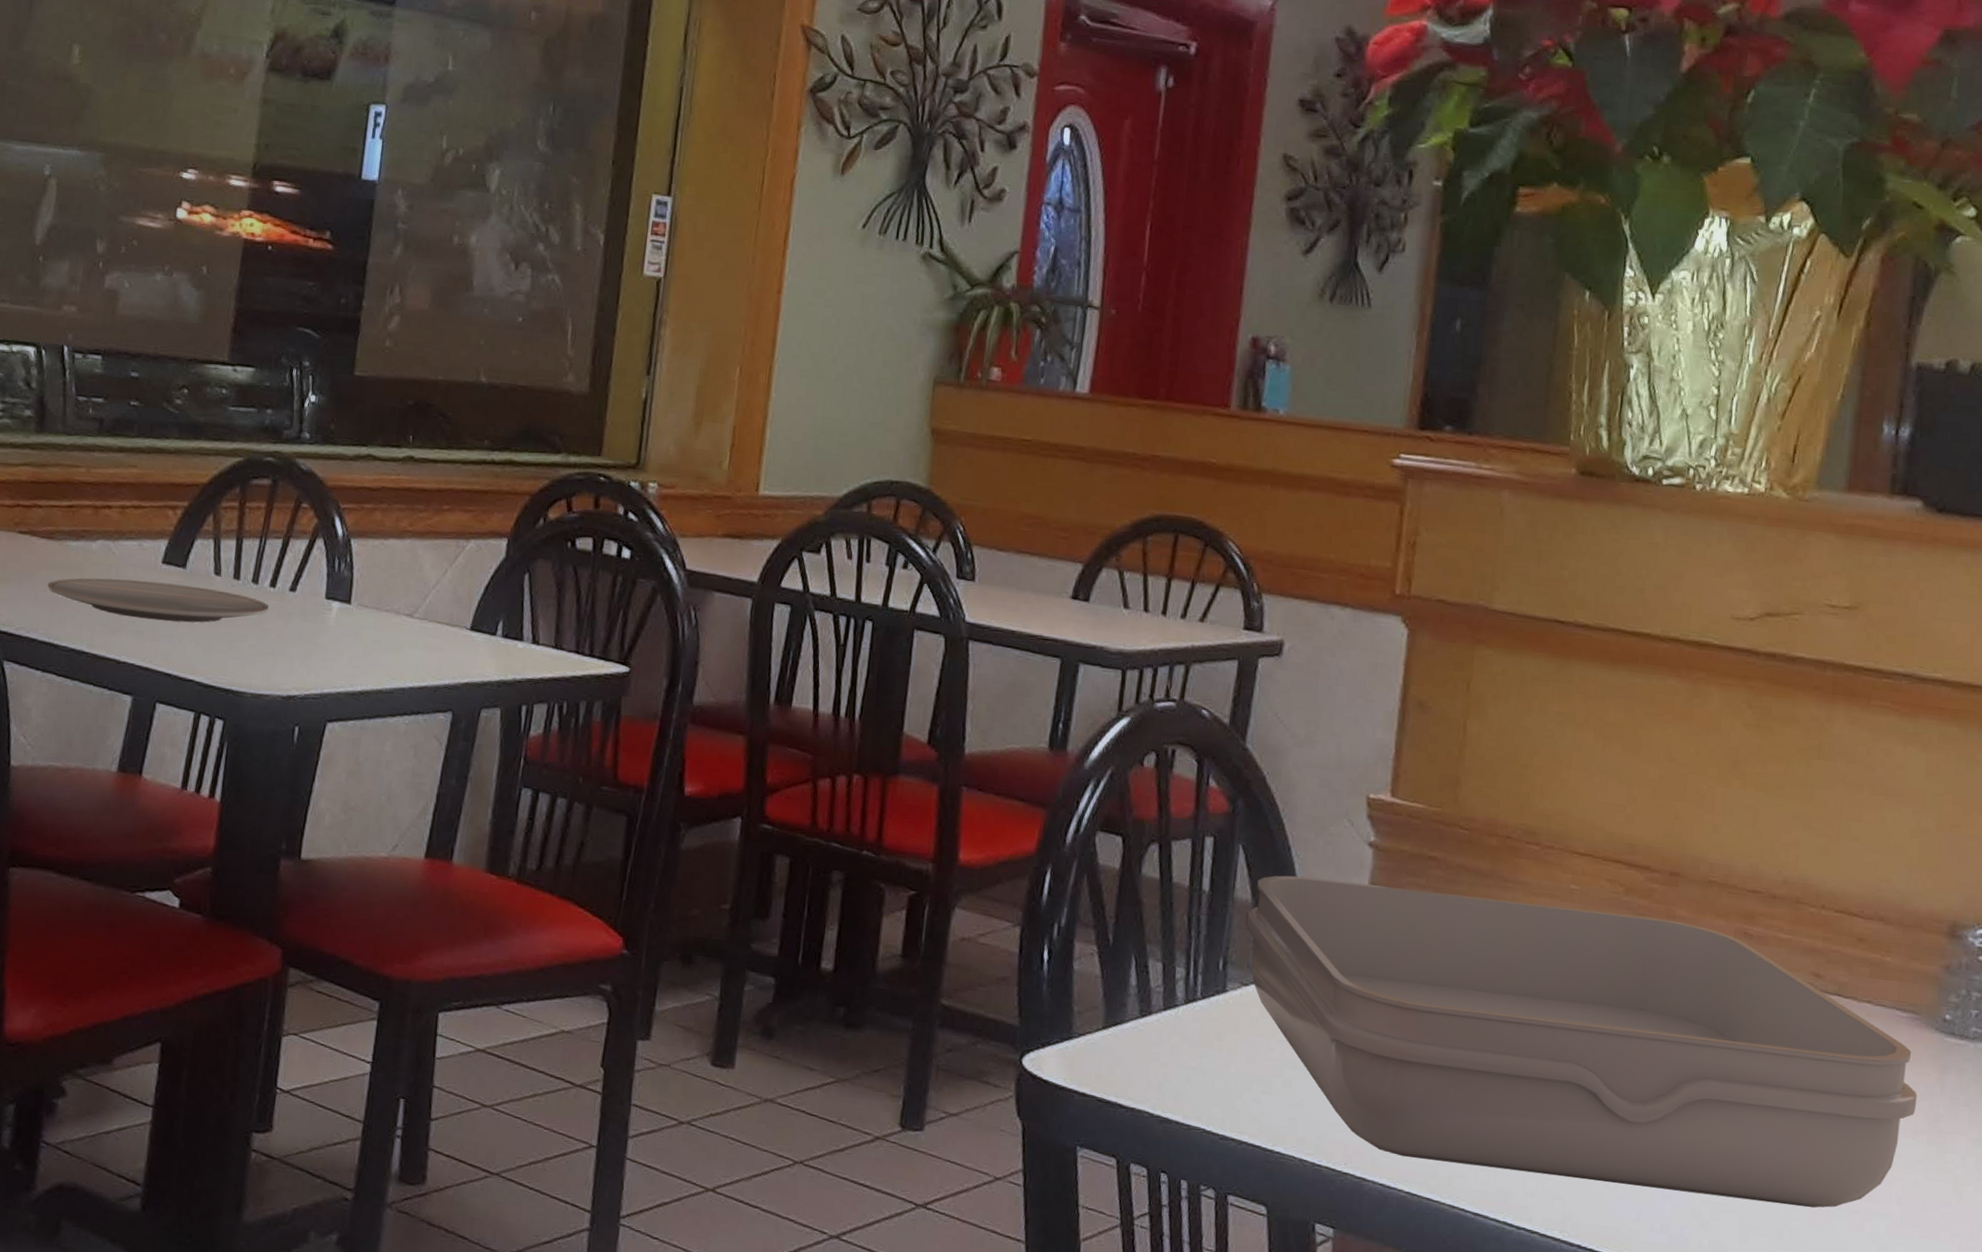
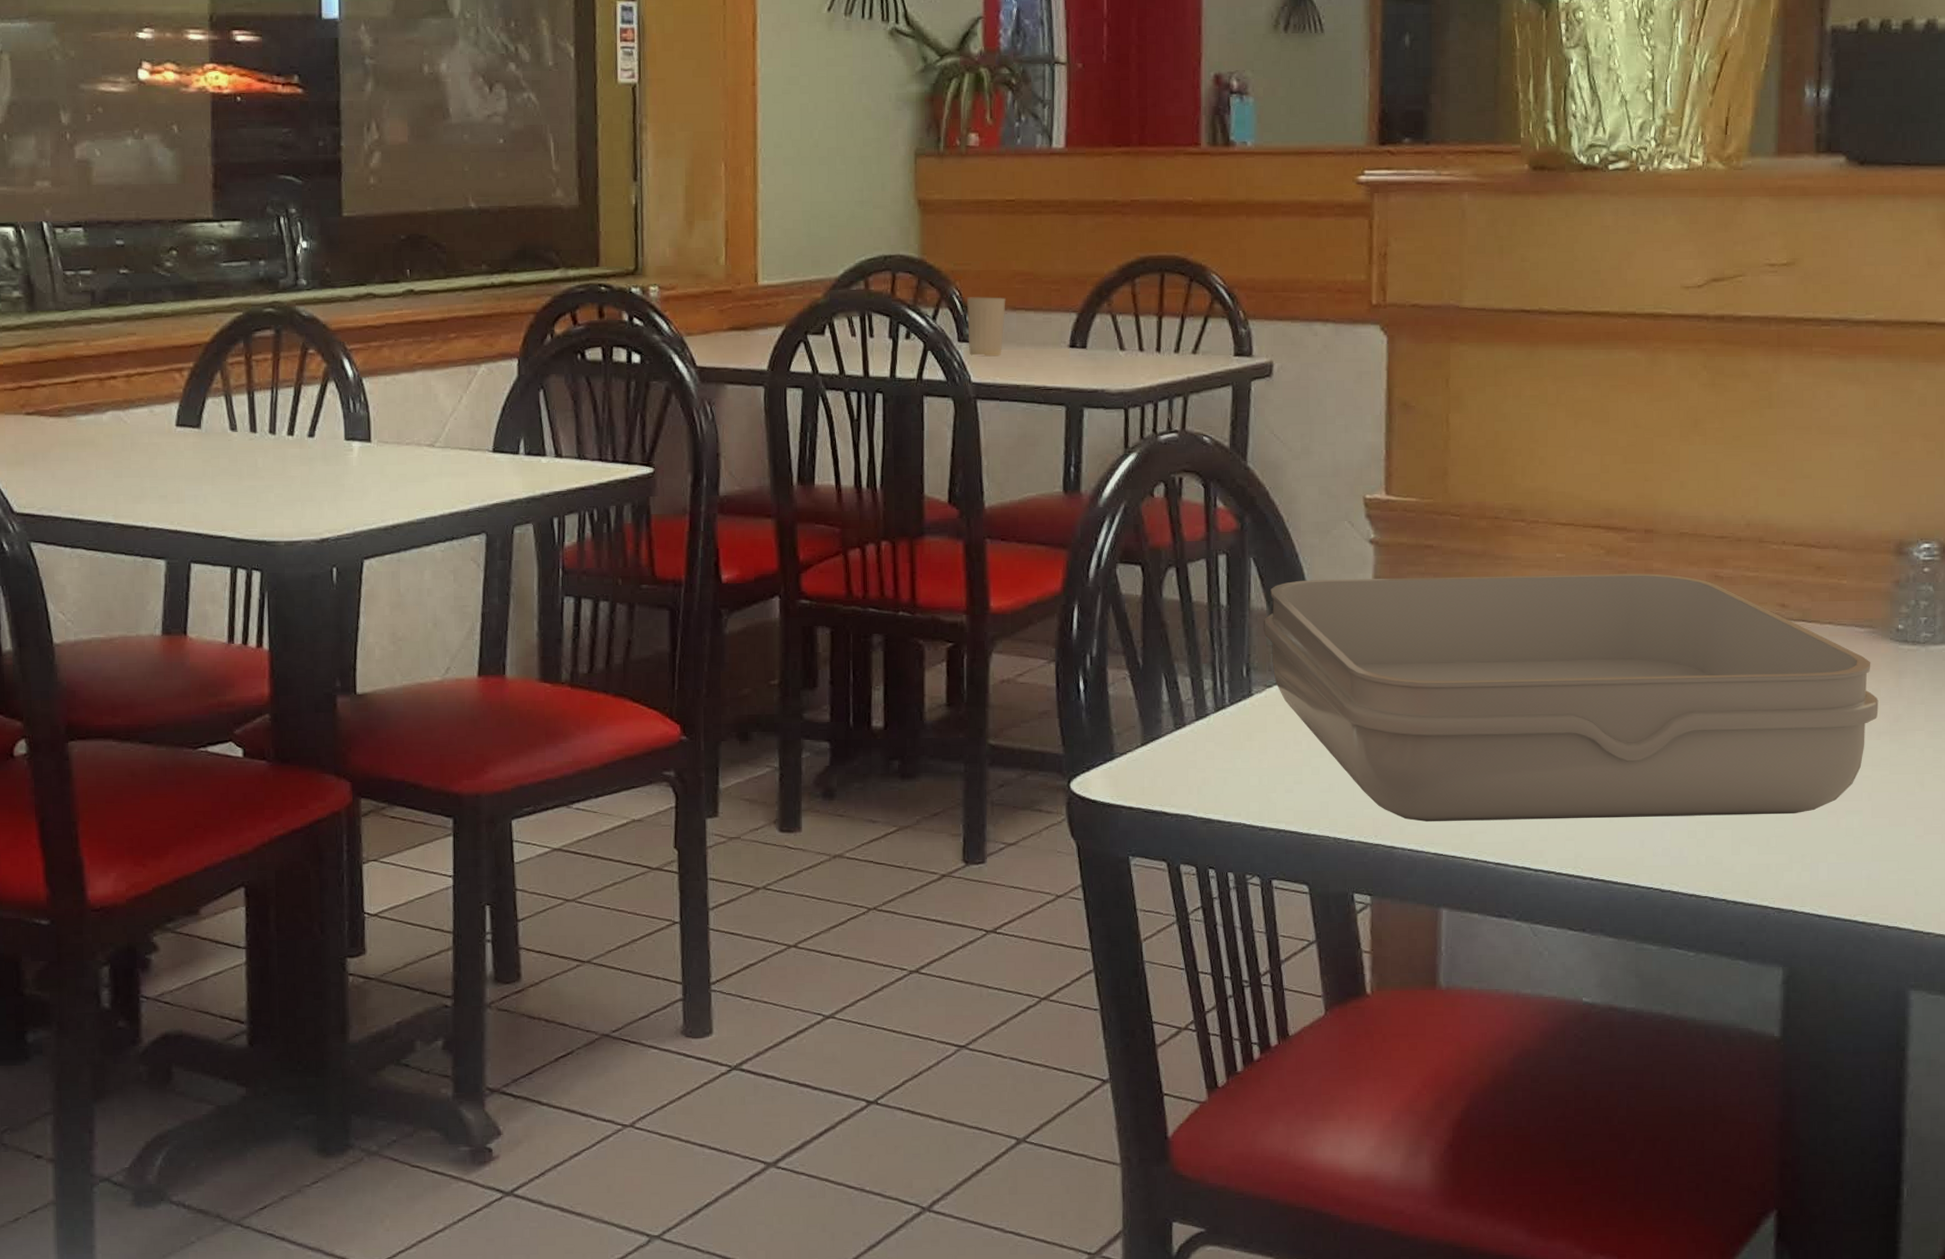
plate: present [47,578,269,623] -> none [63,444,290,483]
cup: none [966,533,1011,599] -> present [967,297,1006,357]

